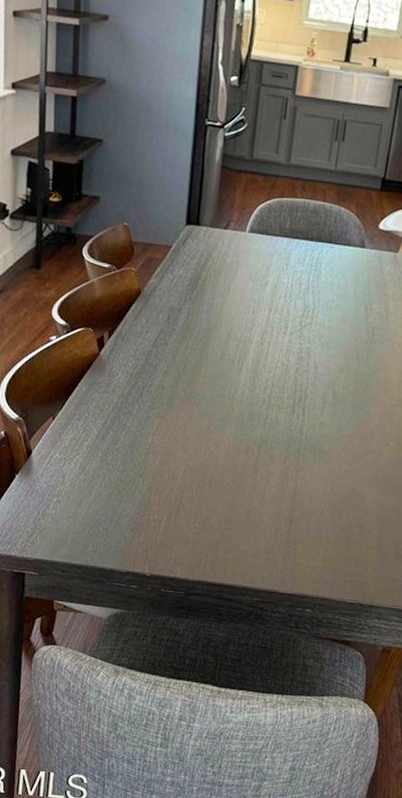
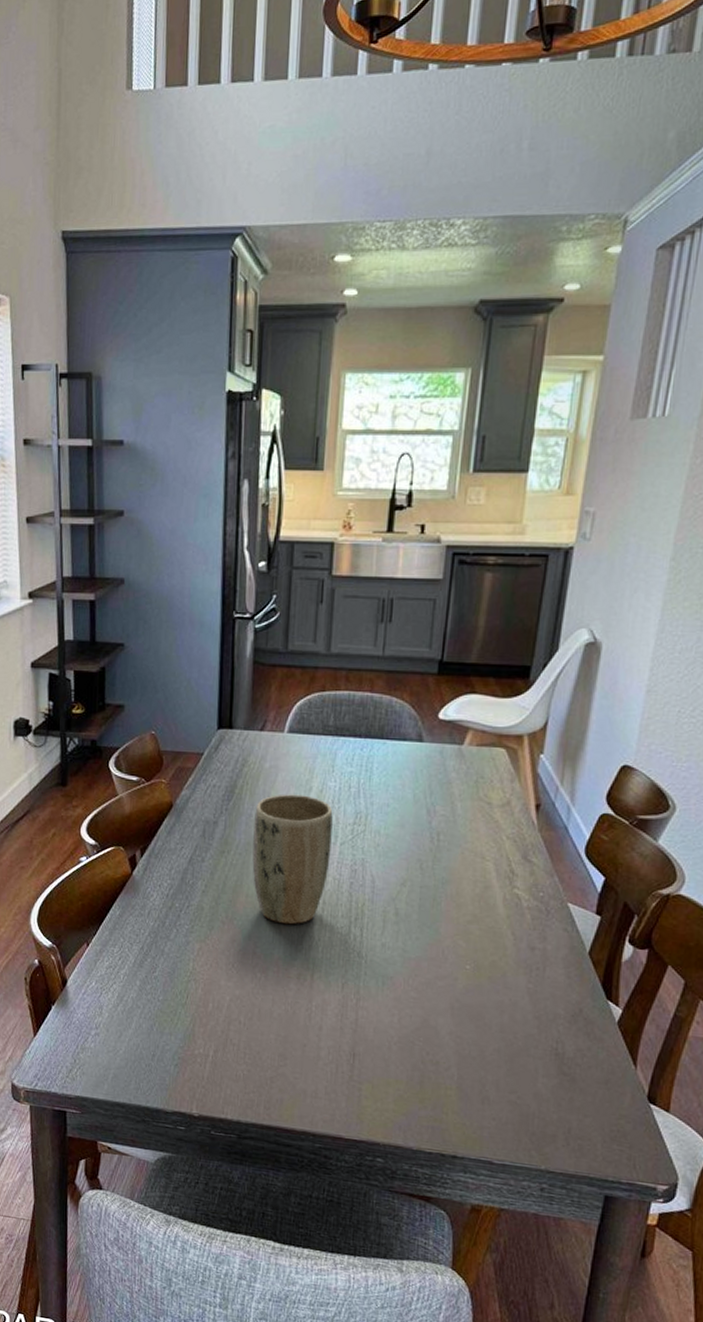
plant pot: none [210,287,285,404] -> present [252,794,333,925]

